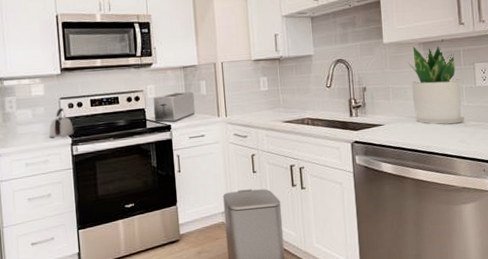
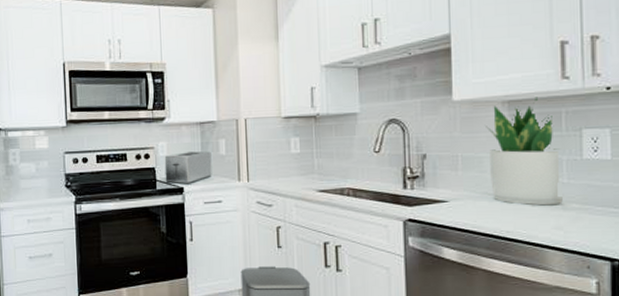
kettle: present [49,108,74,139] -> none [52,163,78,196]

